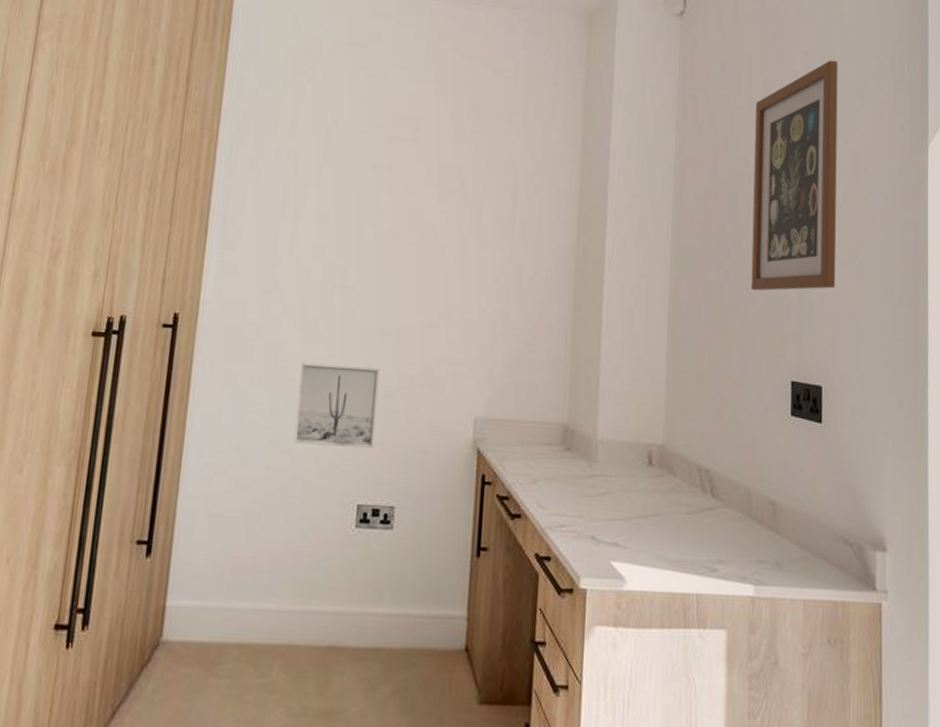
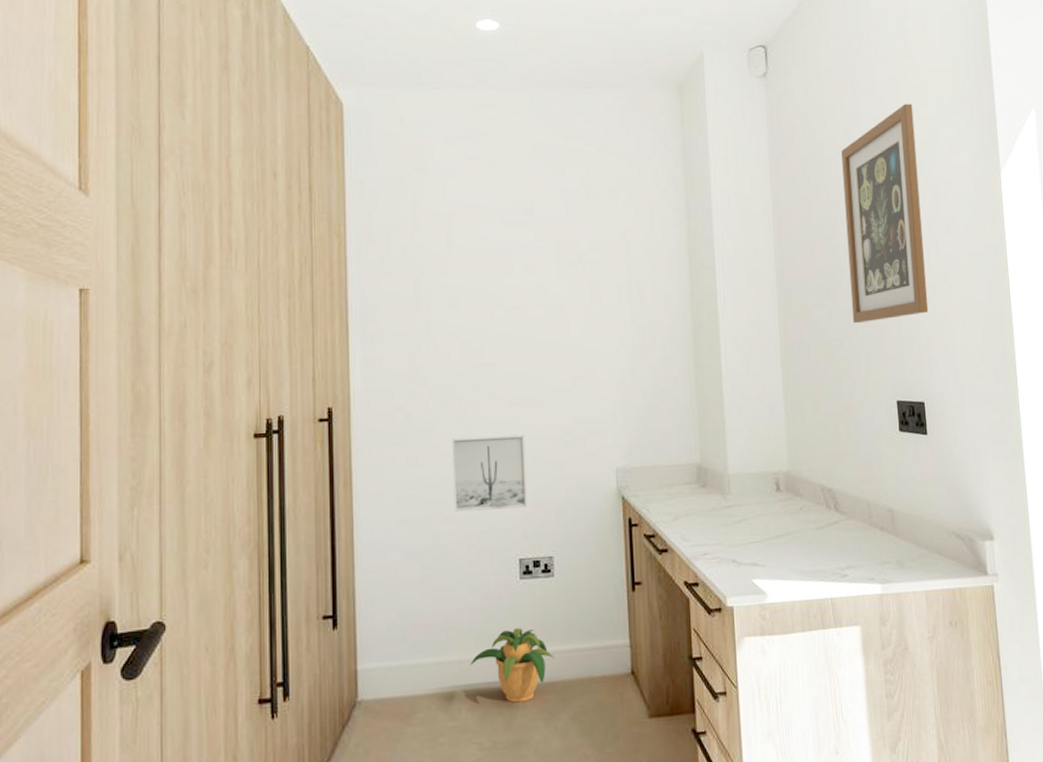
potted plant: none [288,582,383,667] -> present [470,628,555,703]

